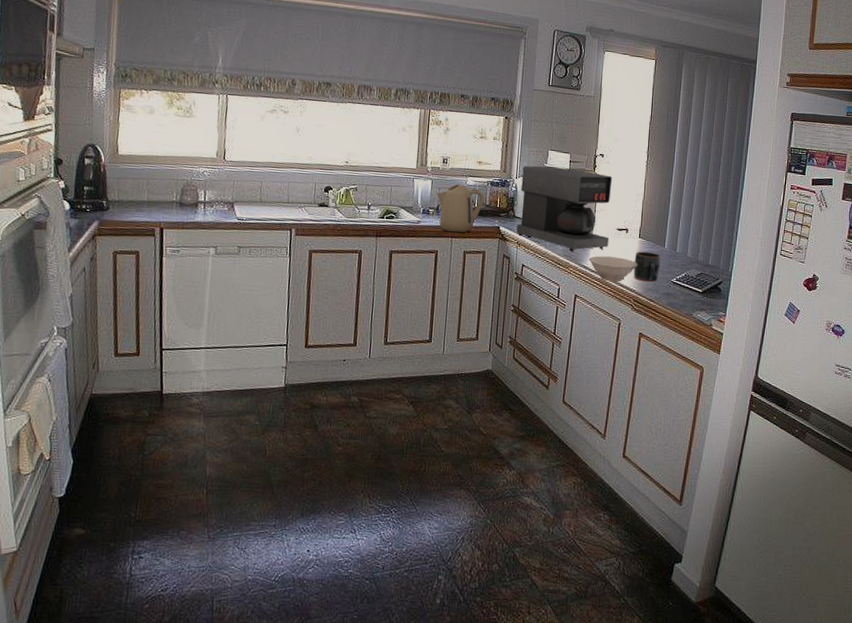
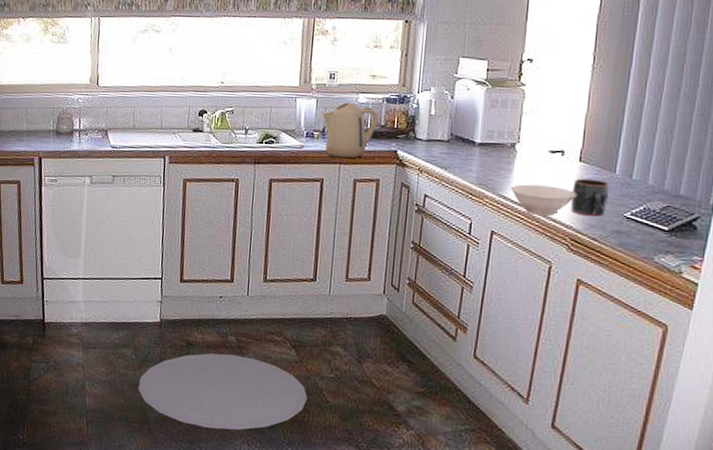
floor mat: none [261,413,424,487] -> present [138,353,308,431]
coffee maker: present [516,166,613,251] -> none [418,77,544,179]

